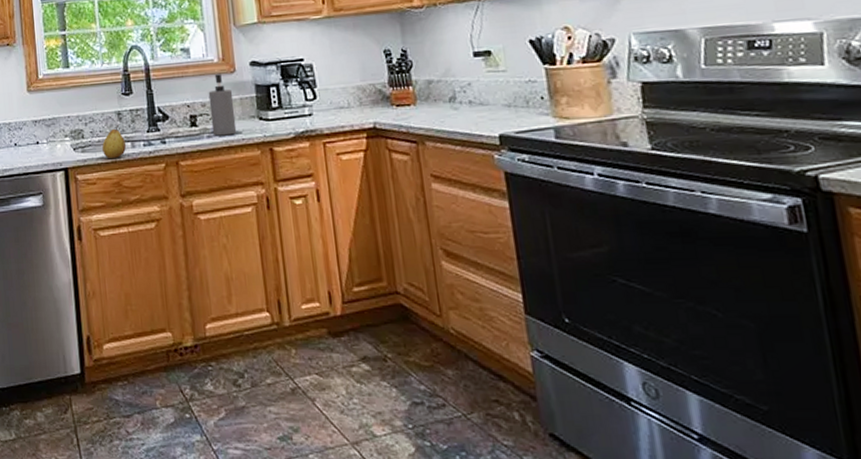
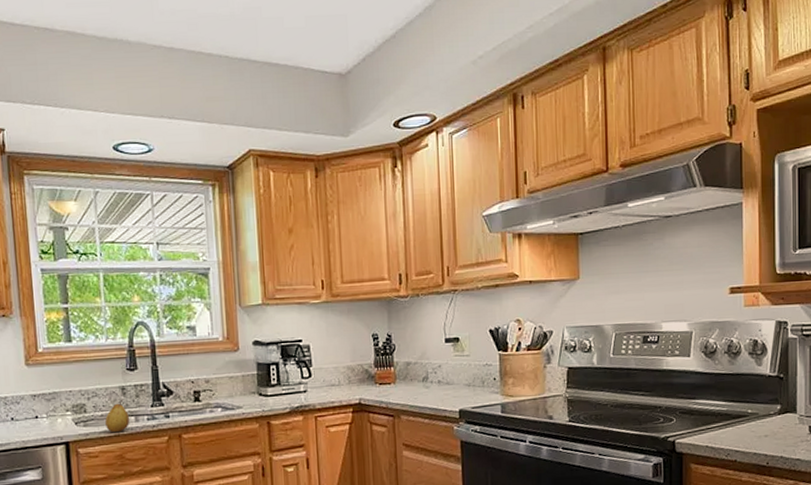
soap dispenser: present [203,74,237,136] -> none [207,352,238,411]

